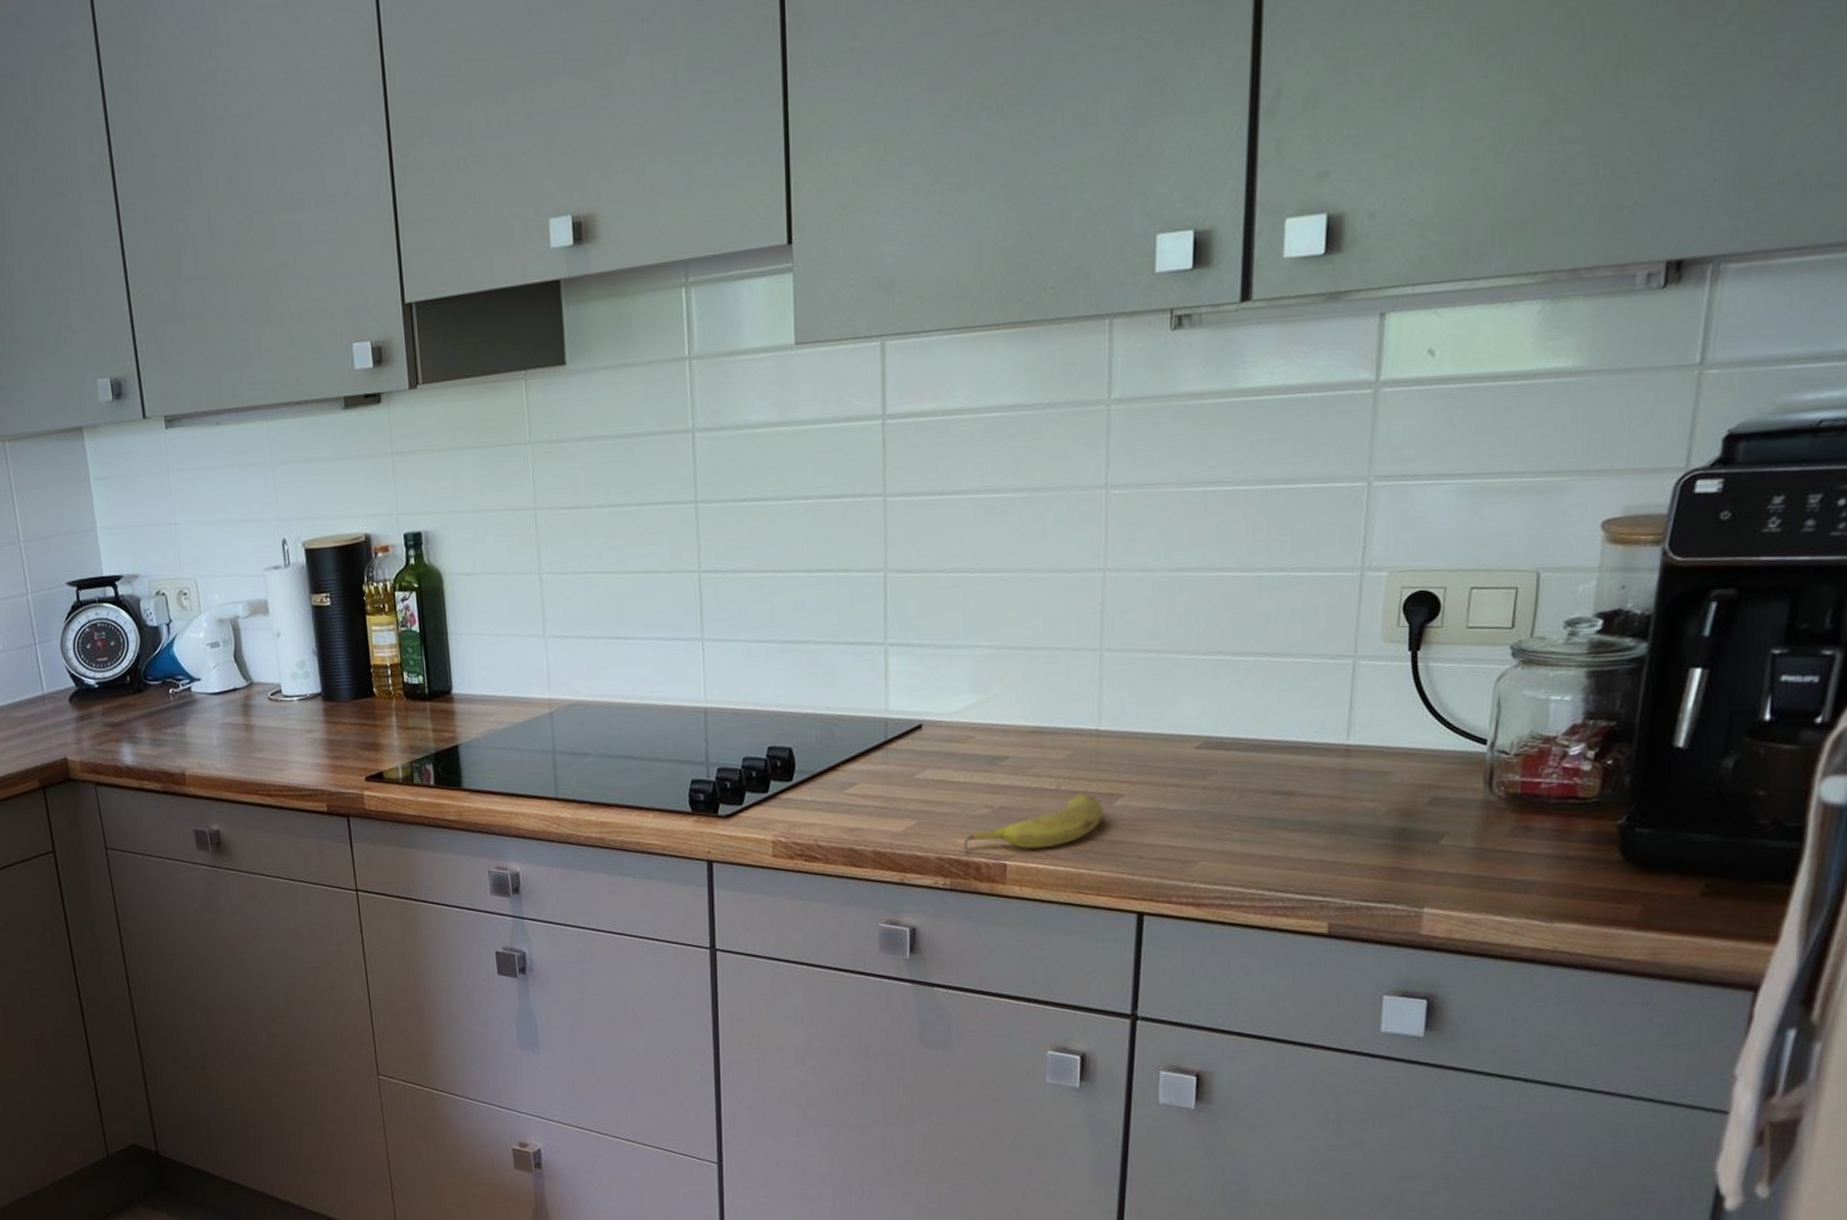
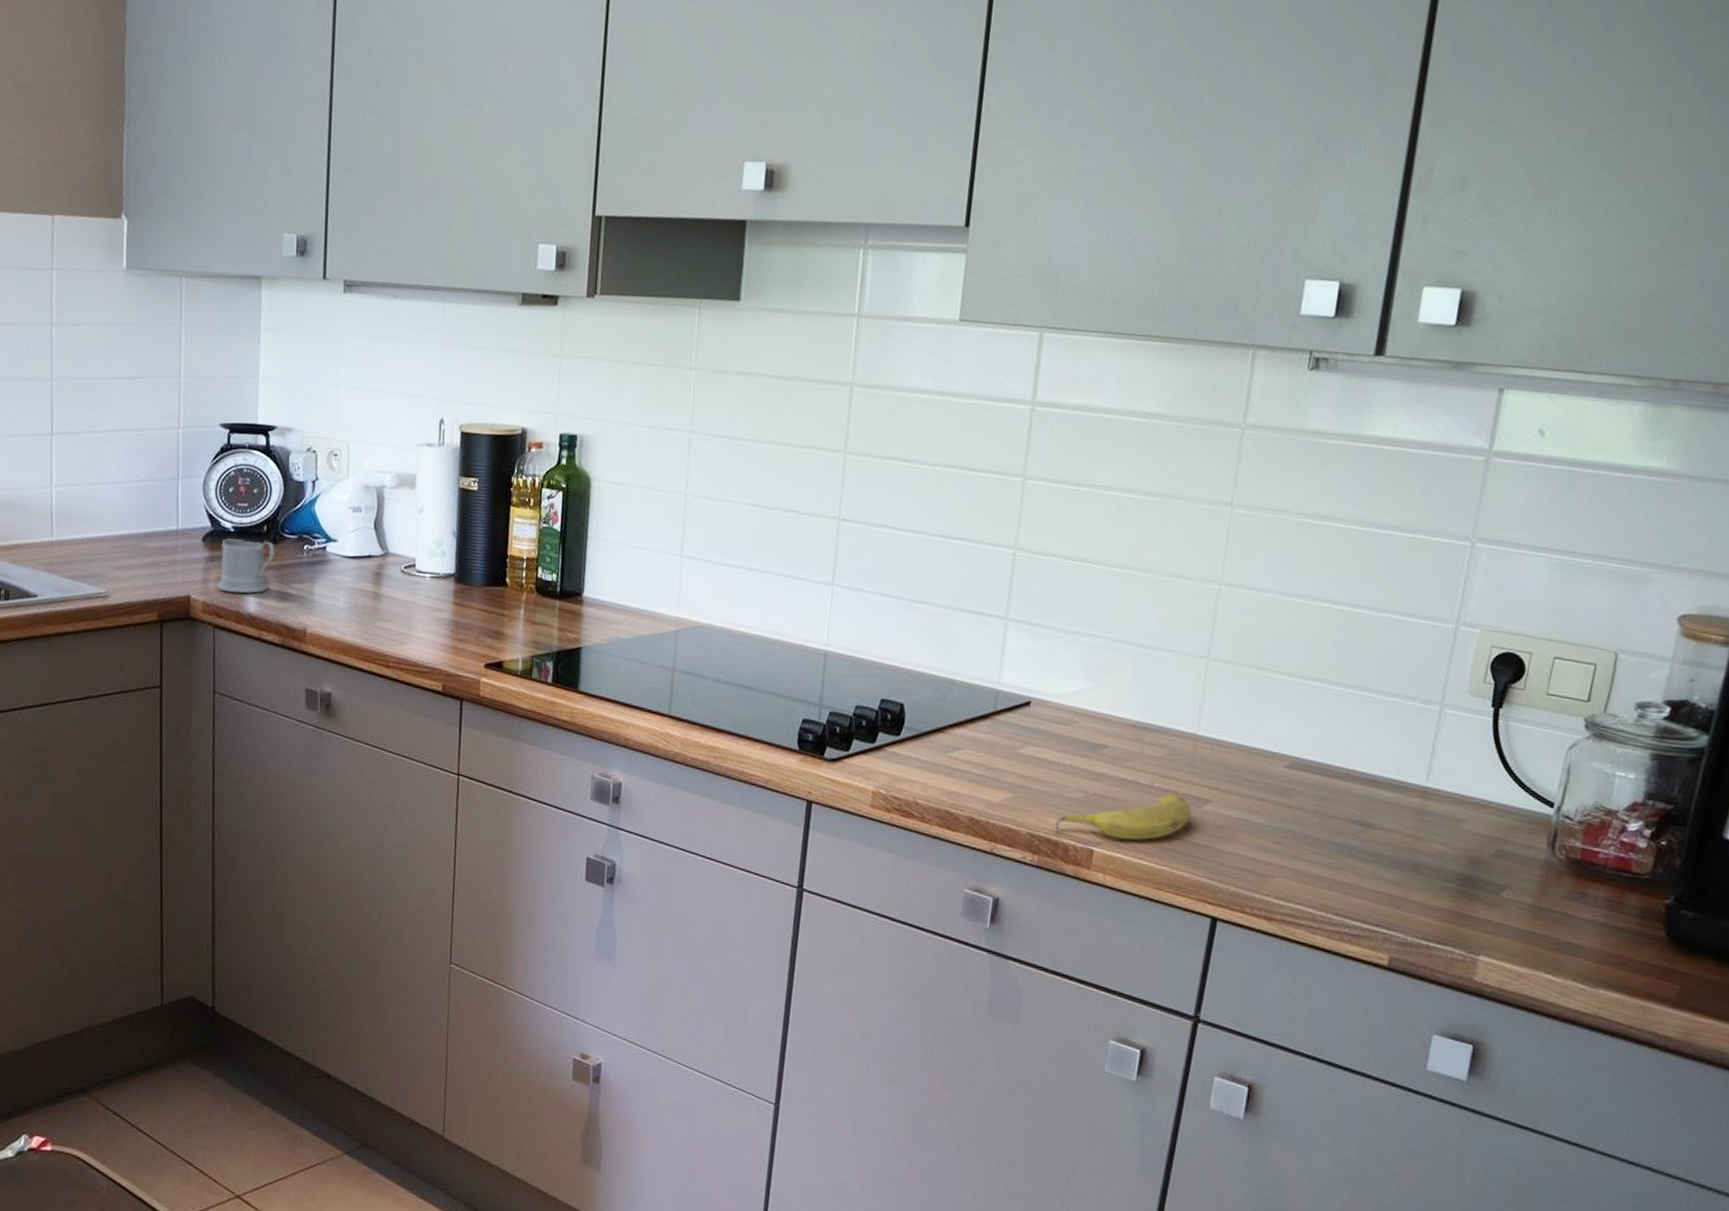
mug: none [88,691,143,749] -> present [217,538,276,594]

